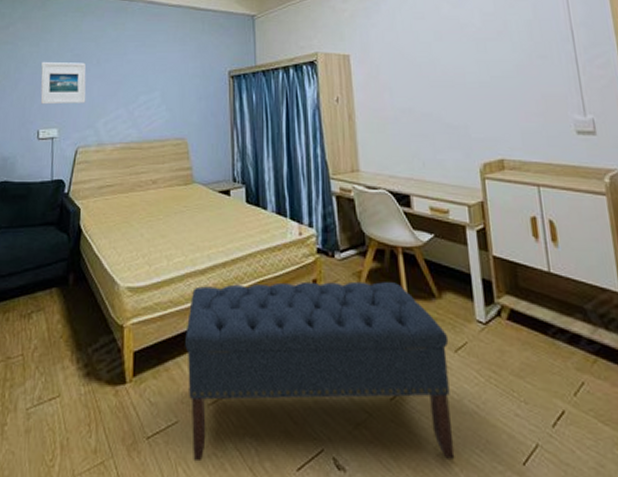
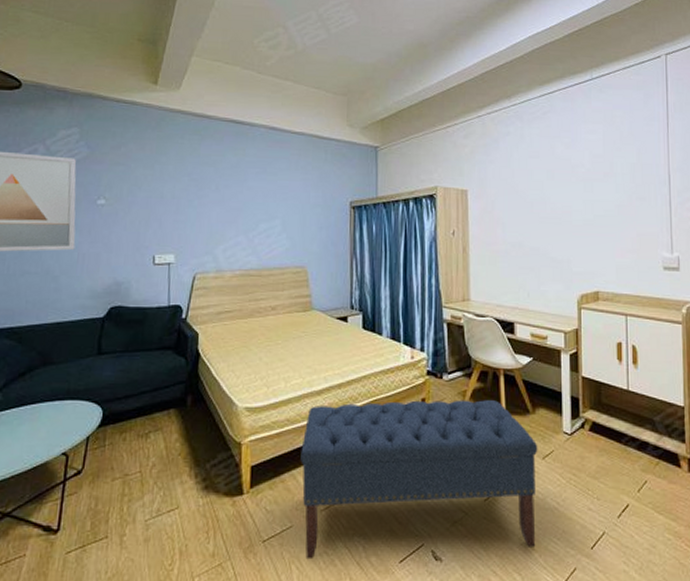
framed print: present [40,61,87,105] -> none [156,185,205,230]

